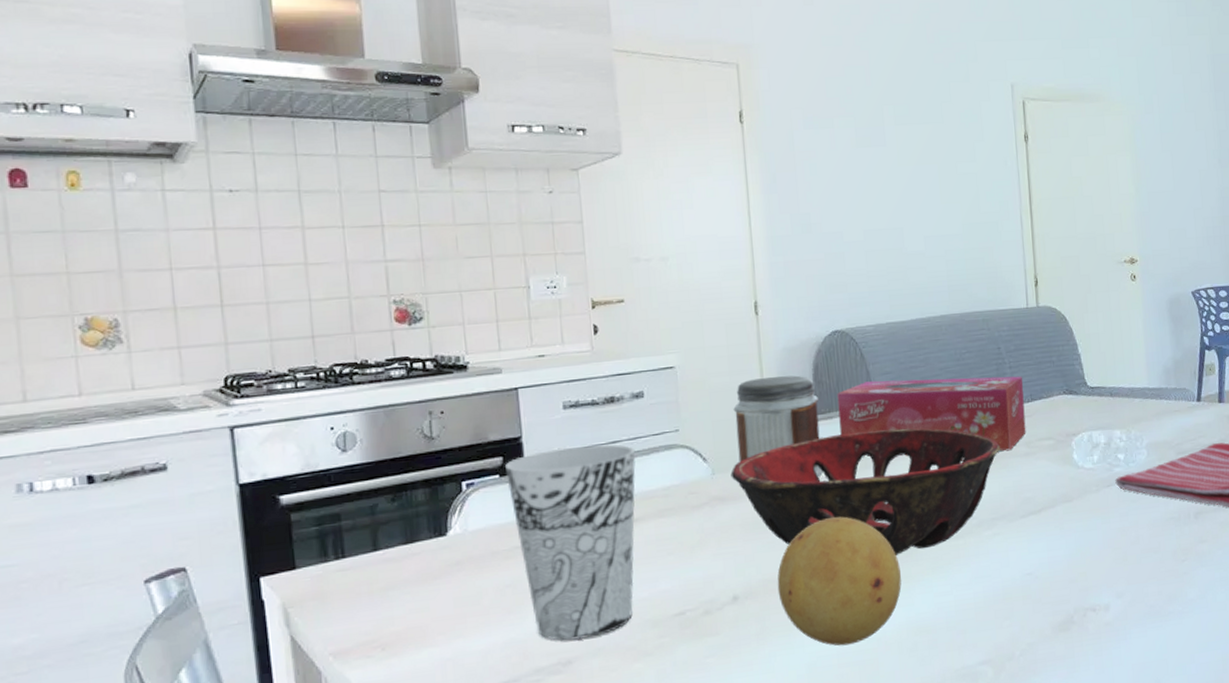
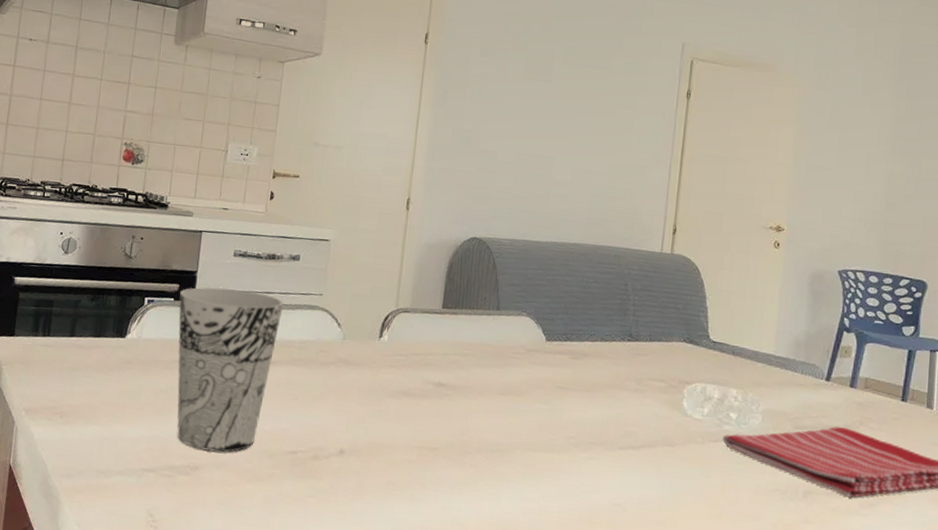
decorative bowl: present [730,427,1000,555] -> none [358,328,610,454]
jar: present [733,375,823,478] -> none [368,264,448,365]
fruit: present [777,516,902,646] -> none [379,402,494,523]
tissue box: present [837,376,1026,451] -> none [461,288,645,383]

